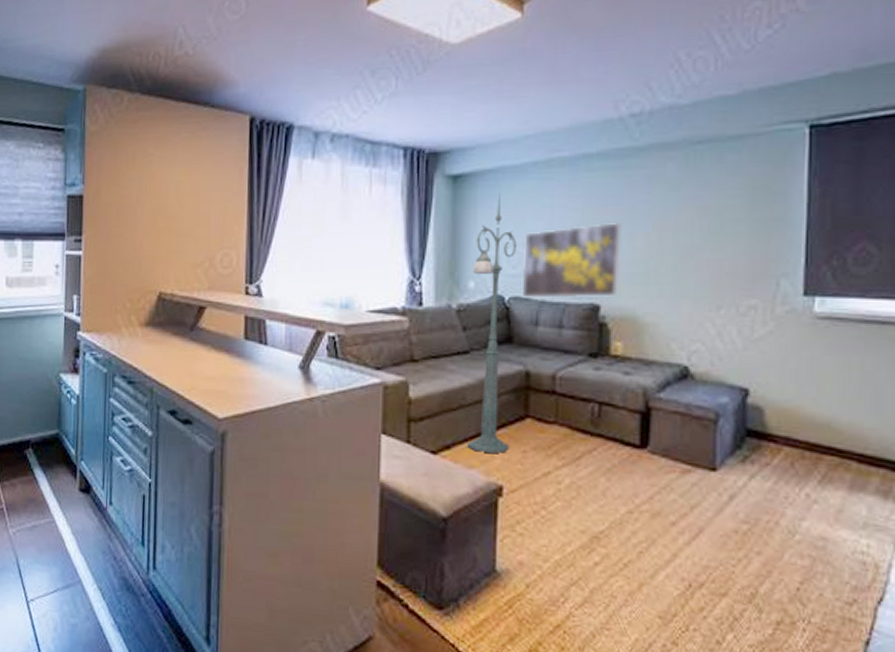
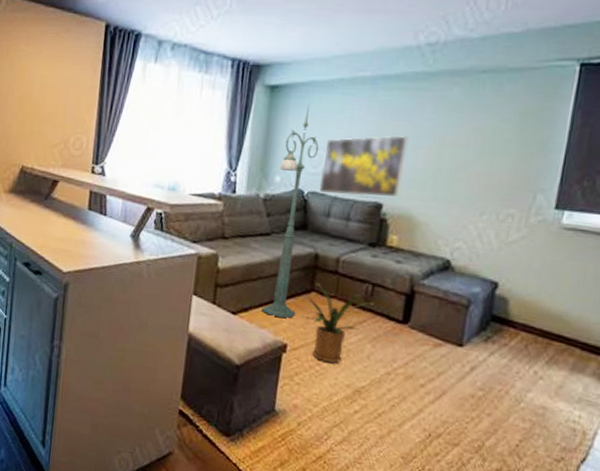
house plant: none [516,404,603,504] -> present [301,281,374,363]

